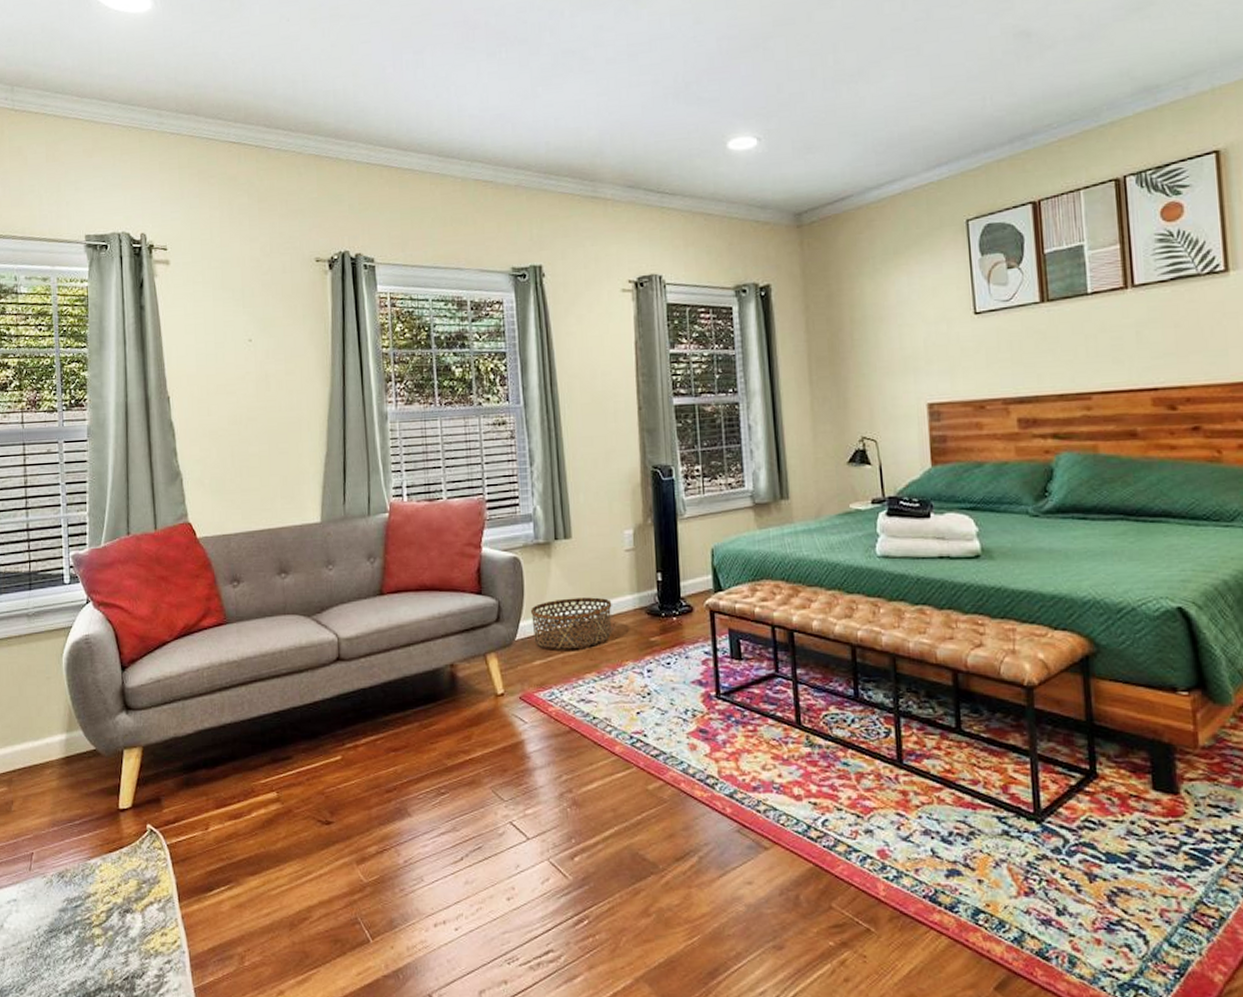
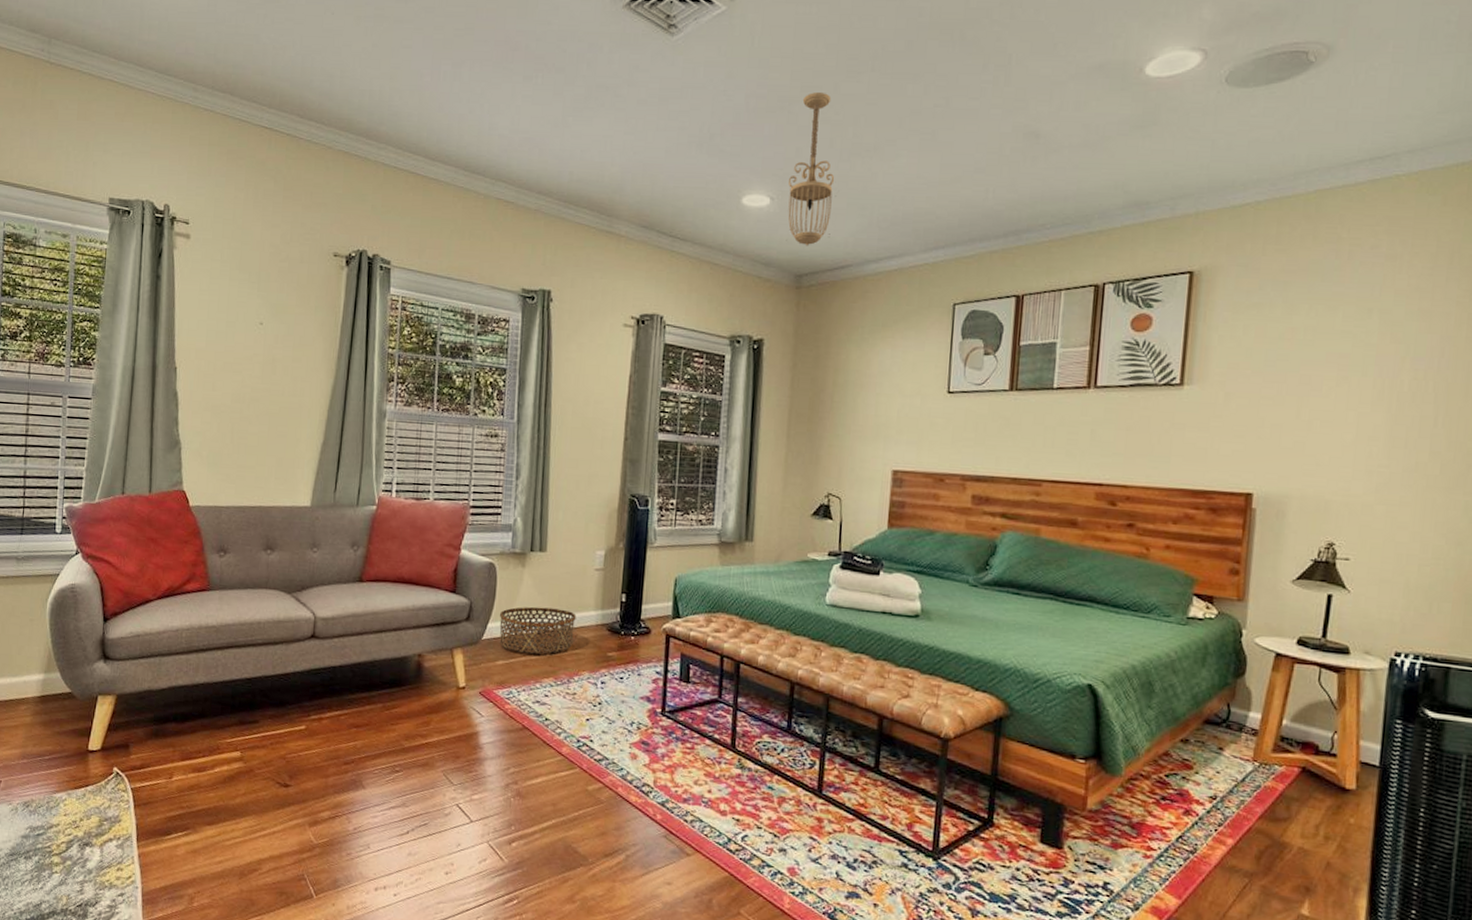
ceiling light fixture: none [774,24,826,183] -> present [786,92,836,246]

